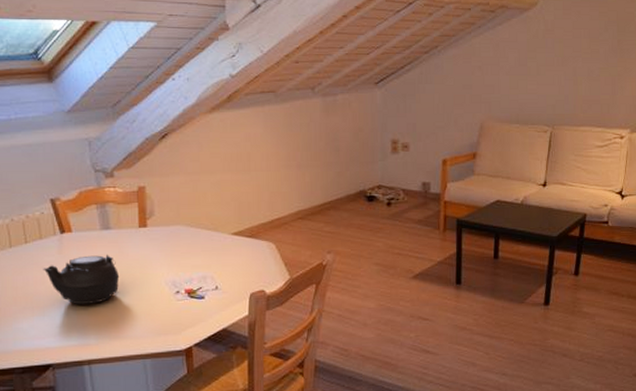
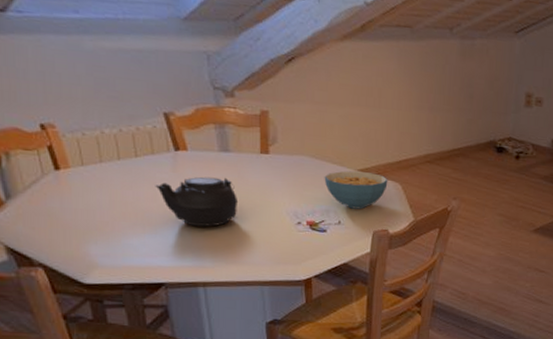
cereal bowl: none [200,235,262,273] -> present [324,170,388,209]

